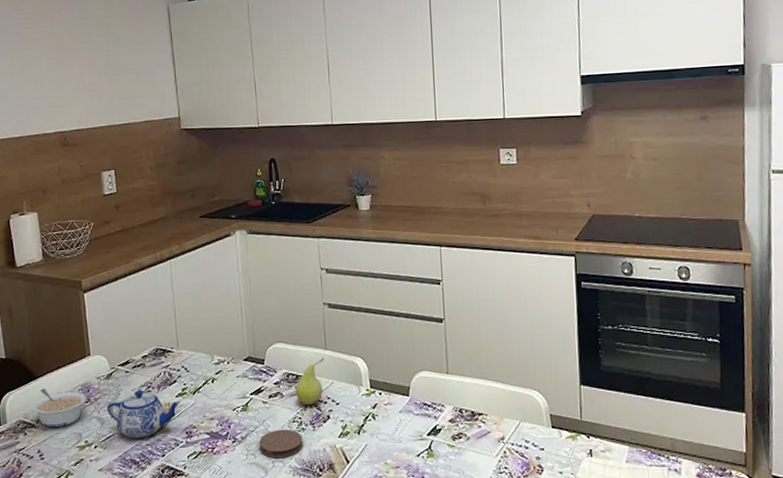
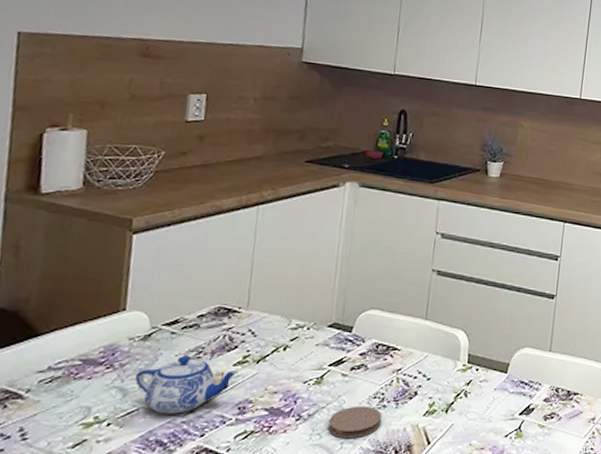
legume: present [31,389,87,428] -> none [22,349,110,400]
fruit: present [295,358,324,406] -> none [383,329,423,380]

